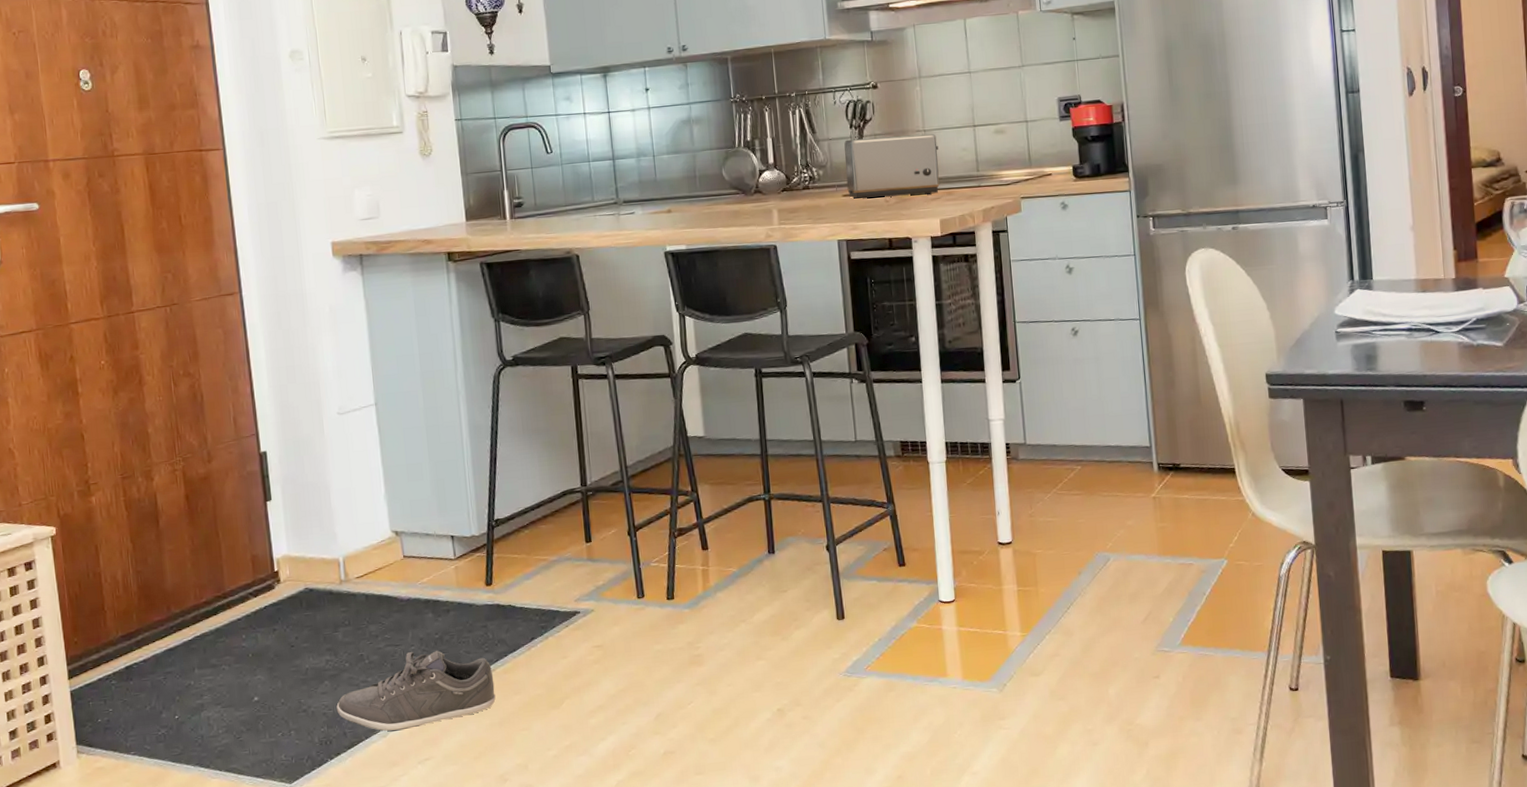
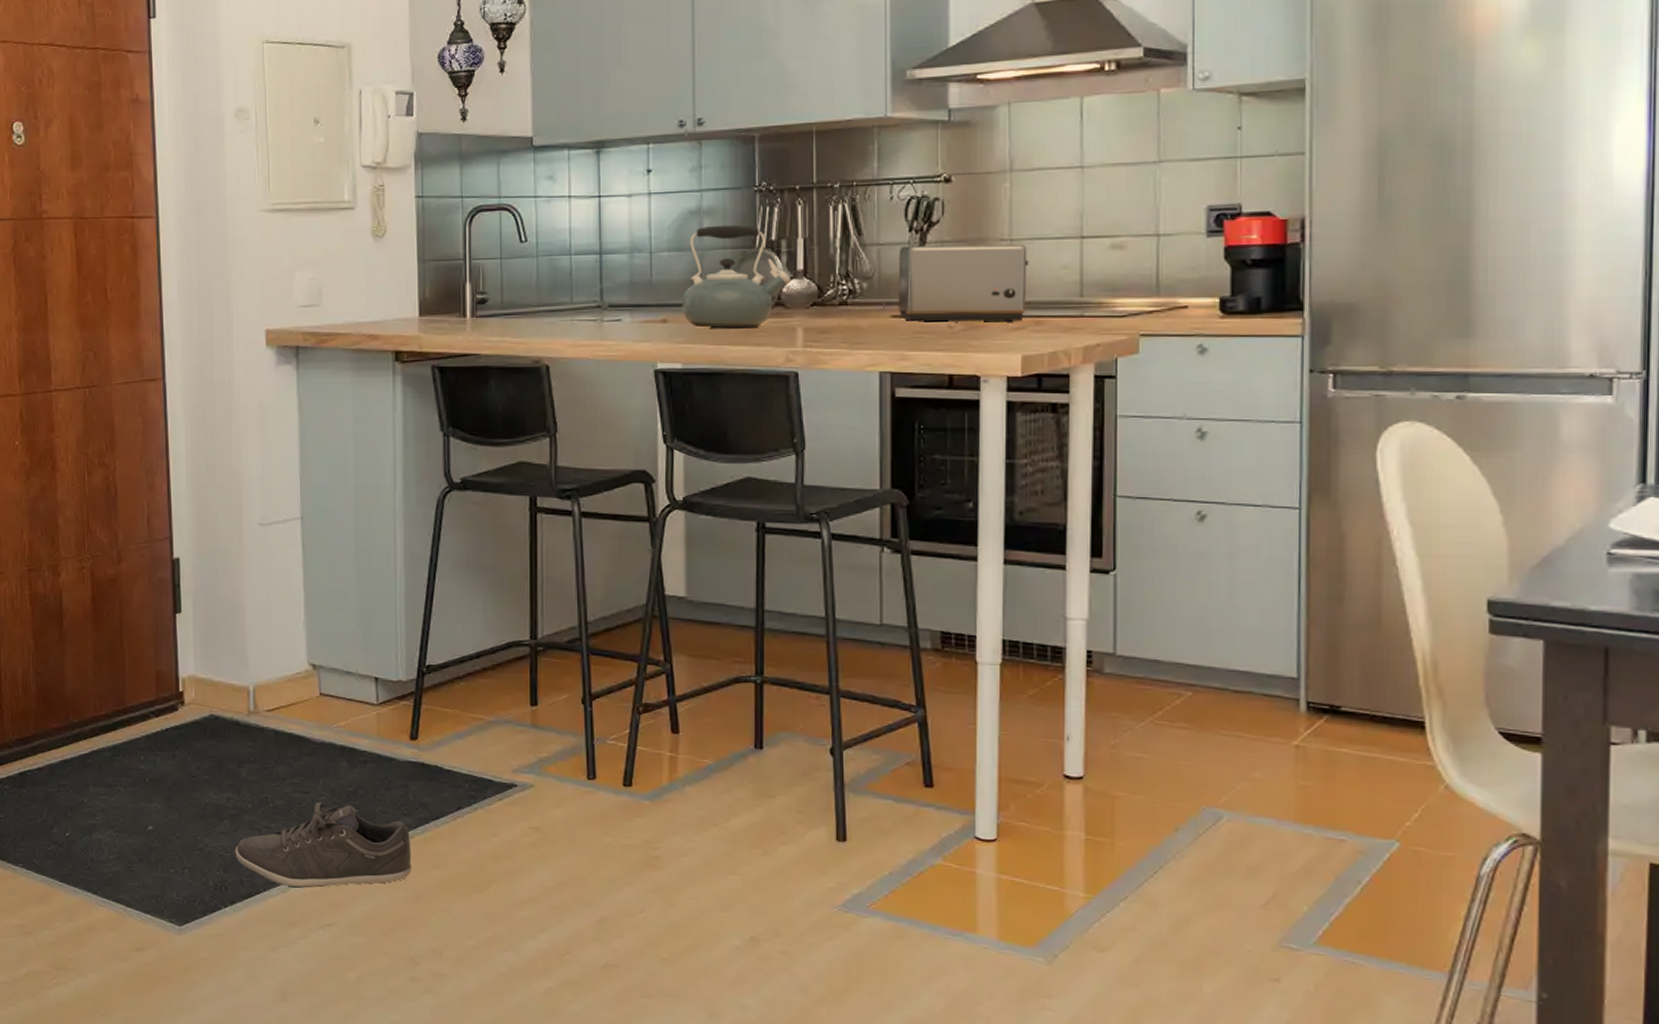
kettle: none [682,130,765,215] -> present [682,224,791,328]

